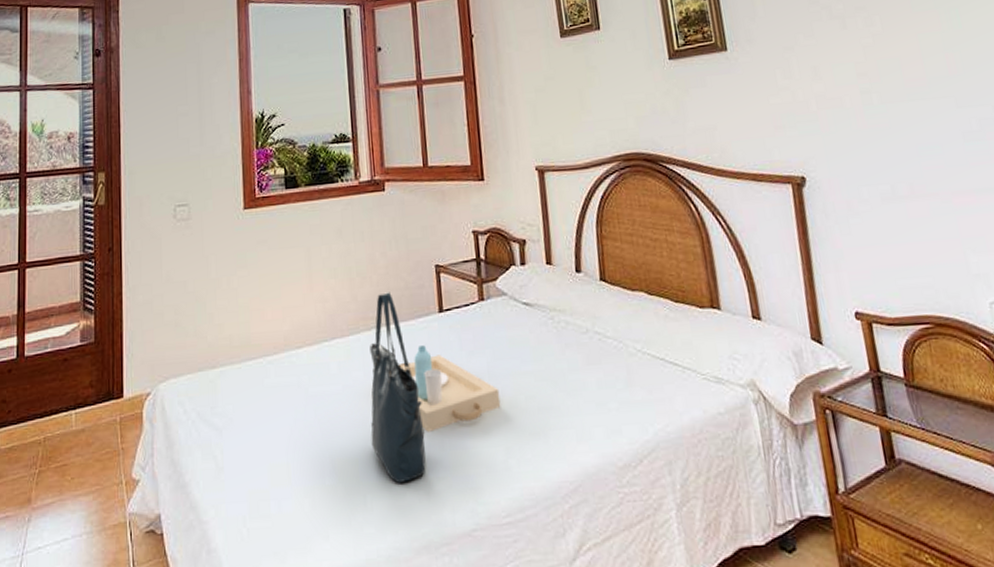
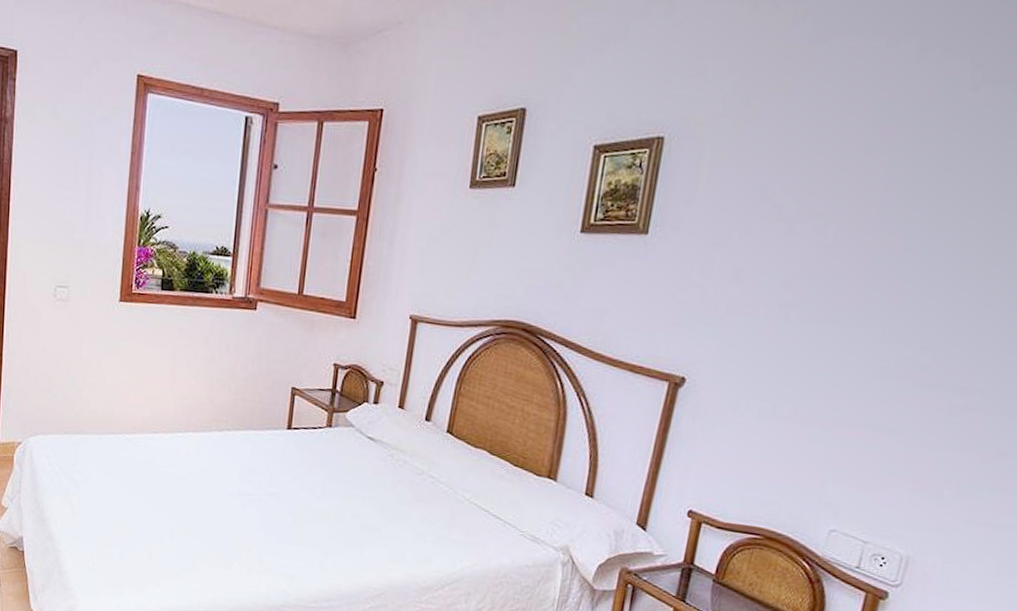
tote bag: present [369,292,426,483] -> none [207,402,257,558]
serving tray: present [399,345,501,432] -> none [242,453,329,525]

